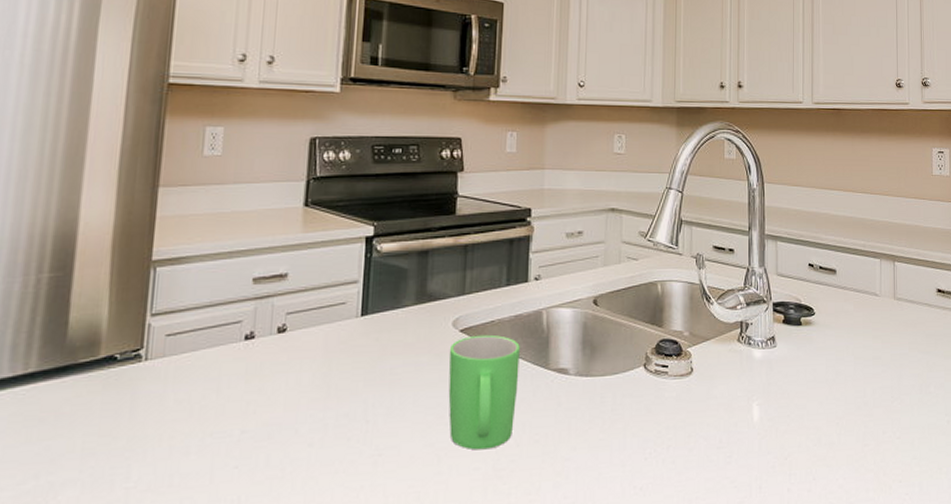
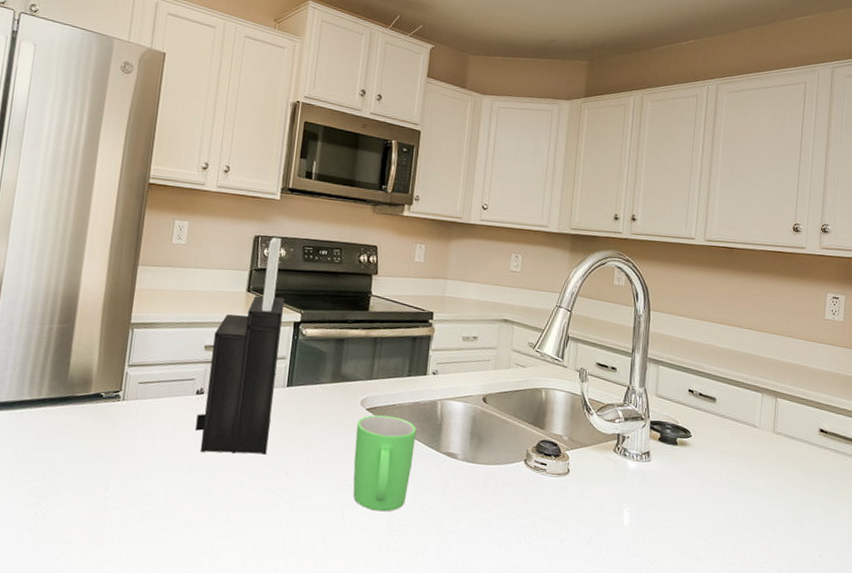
knife block: none [246,137,352,411] -> present [196,237,284,455]

